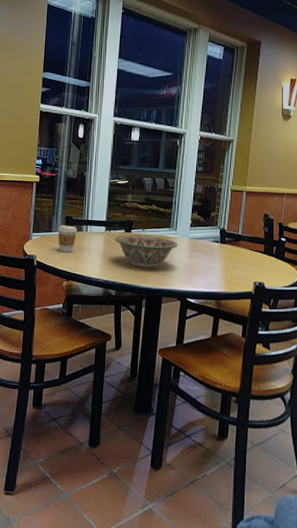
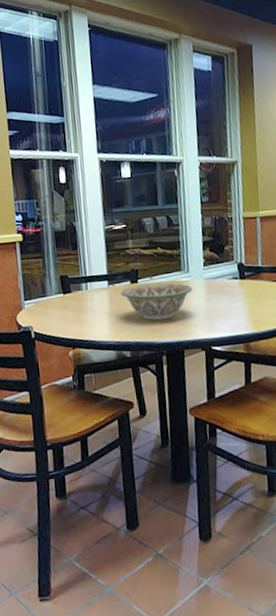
coffee cup: present [58,225,77,253] -> none [53,285,76,318]

